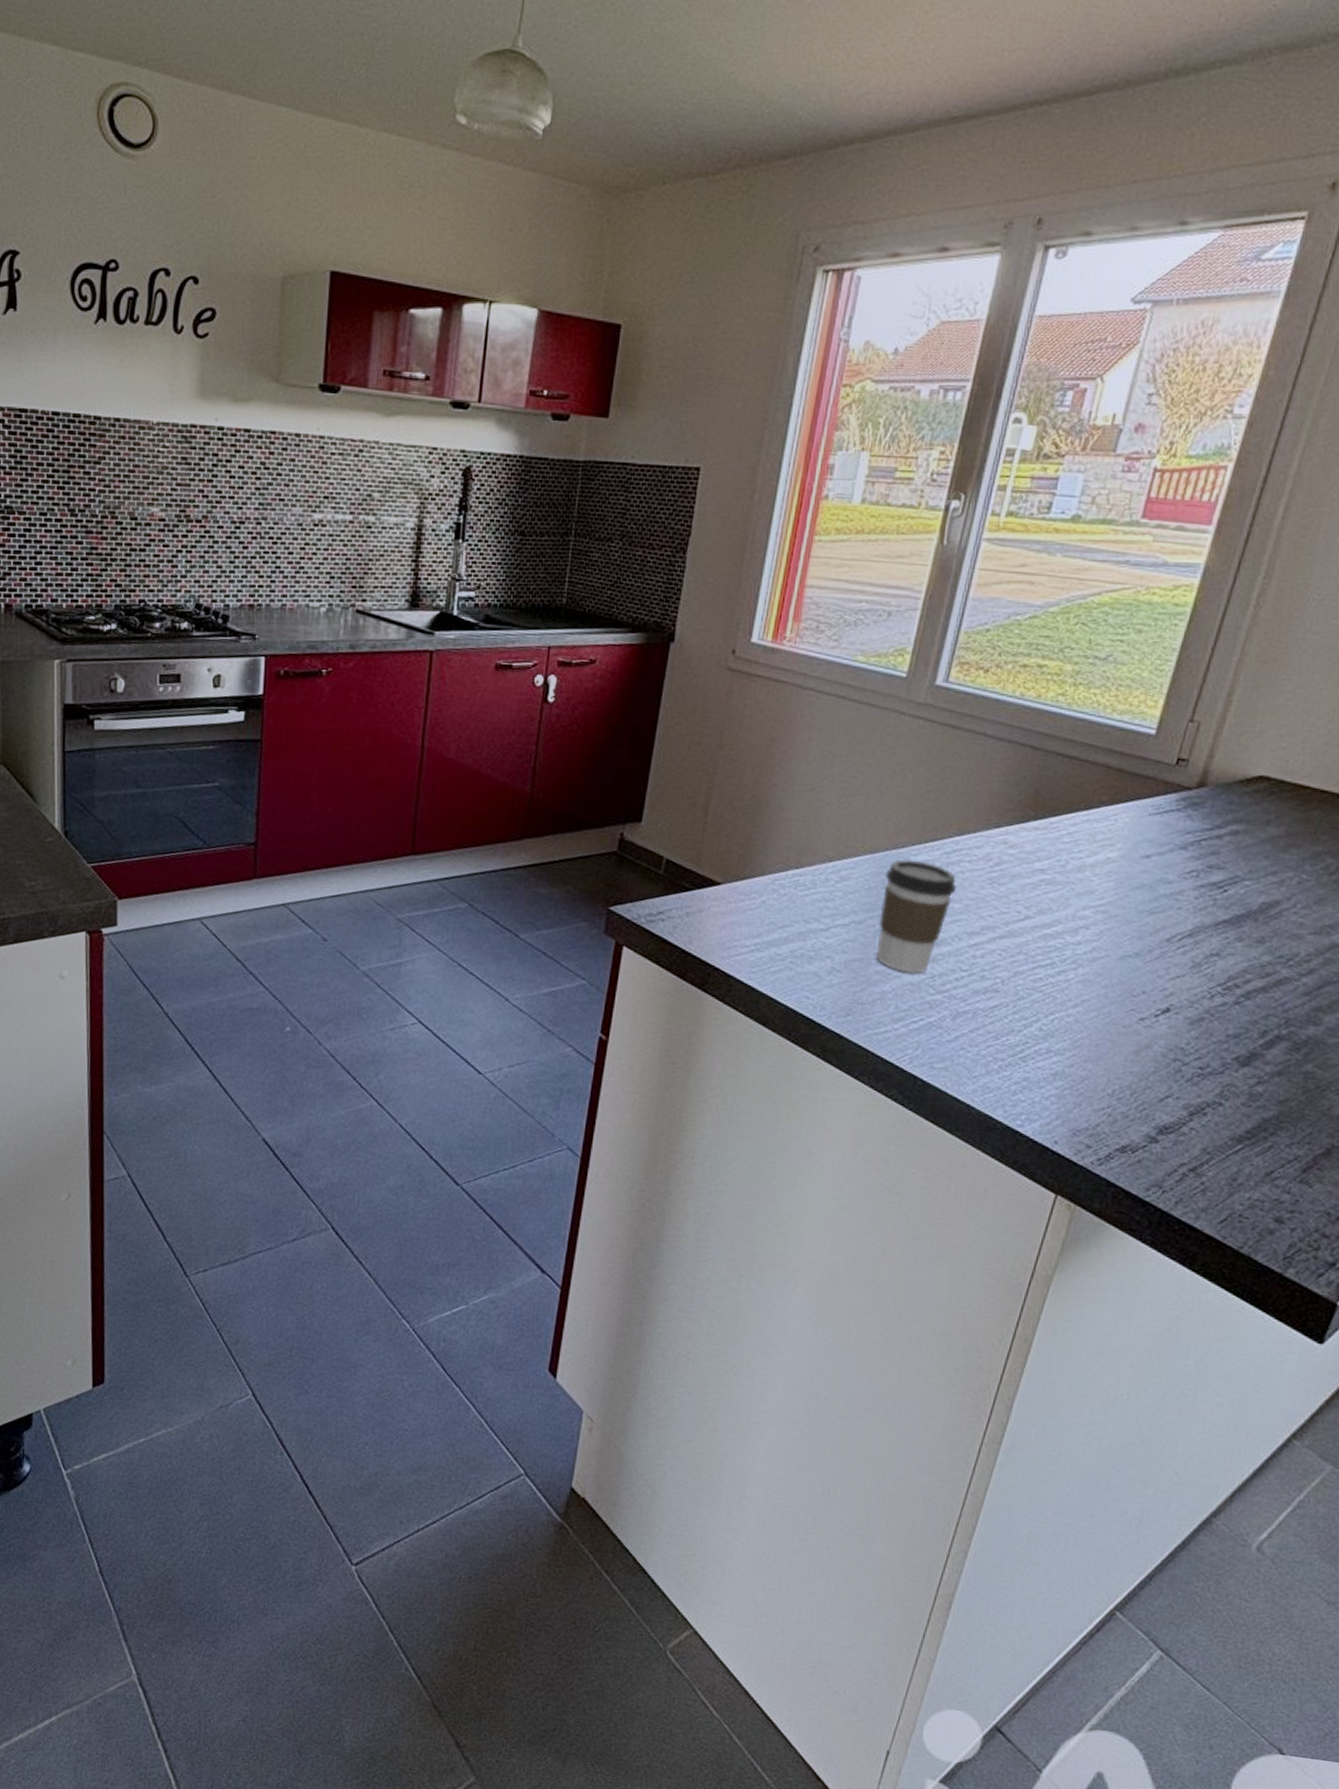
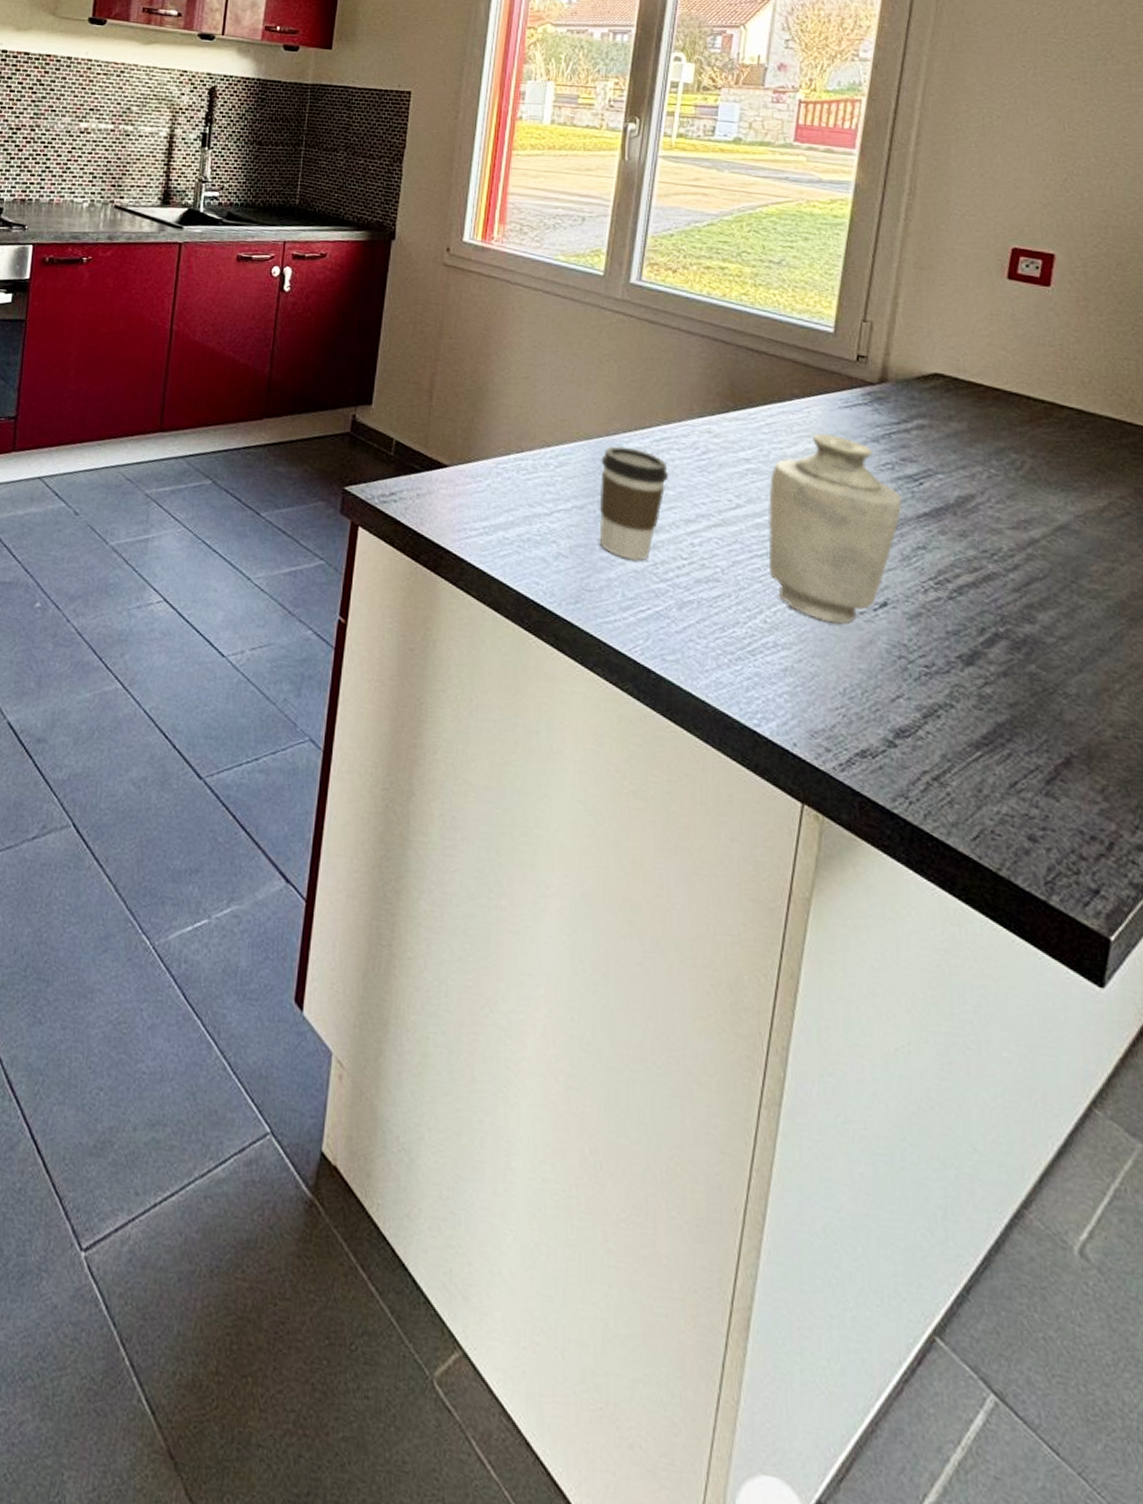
vase: none [1052,841,1202,1030] -> present [768,433,902,624]

